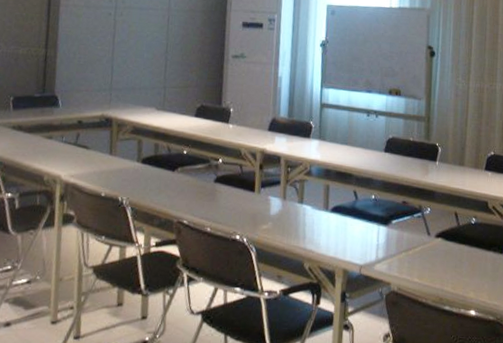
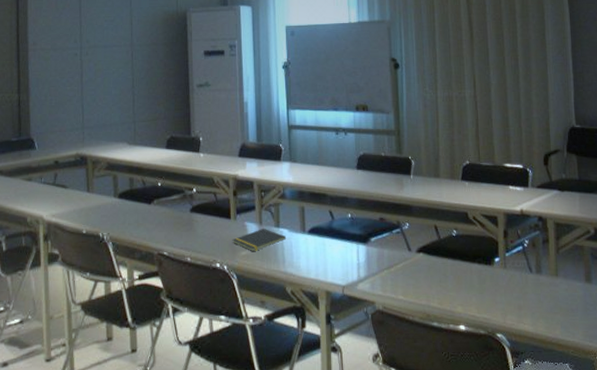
notepad: none [254,203,309,227] -> present [232,228,287,252]

